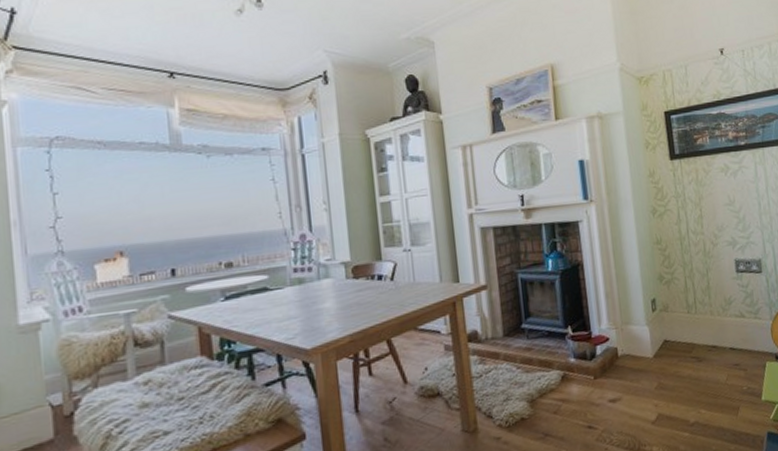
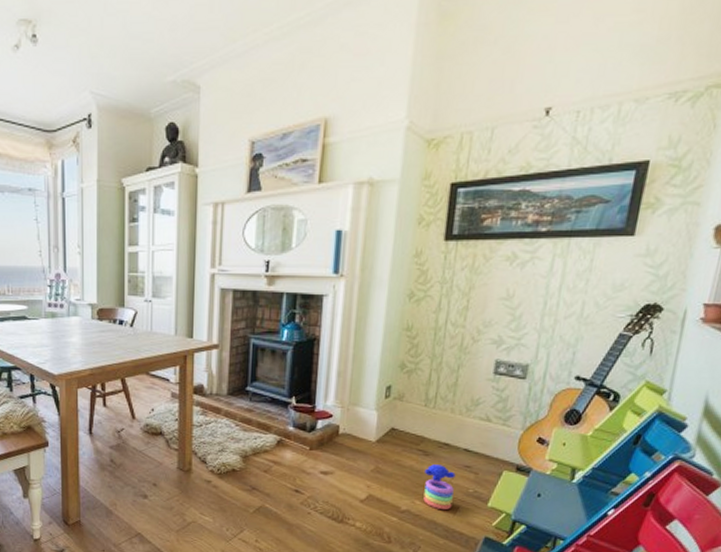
stacking toy: none [702,368,733,415] -> present [423,464,456,511]

